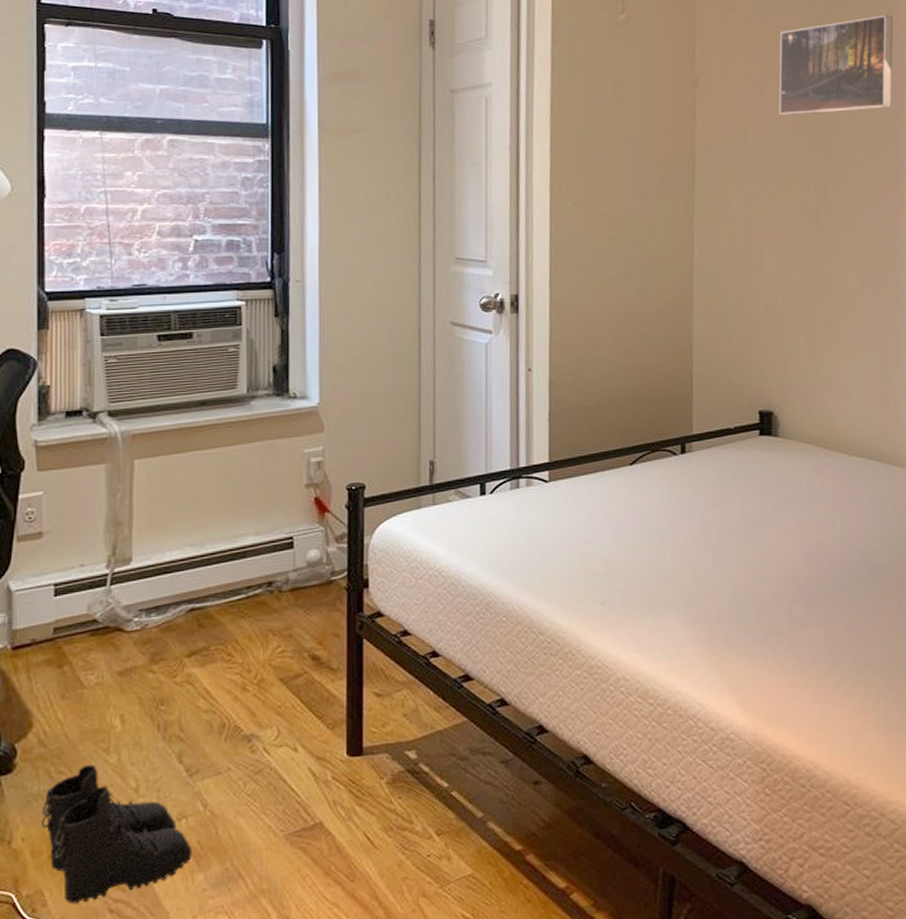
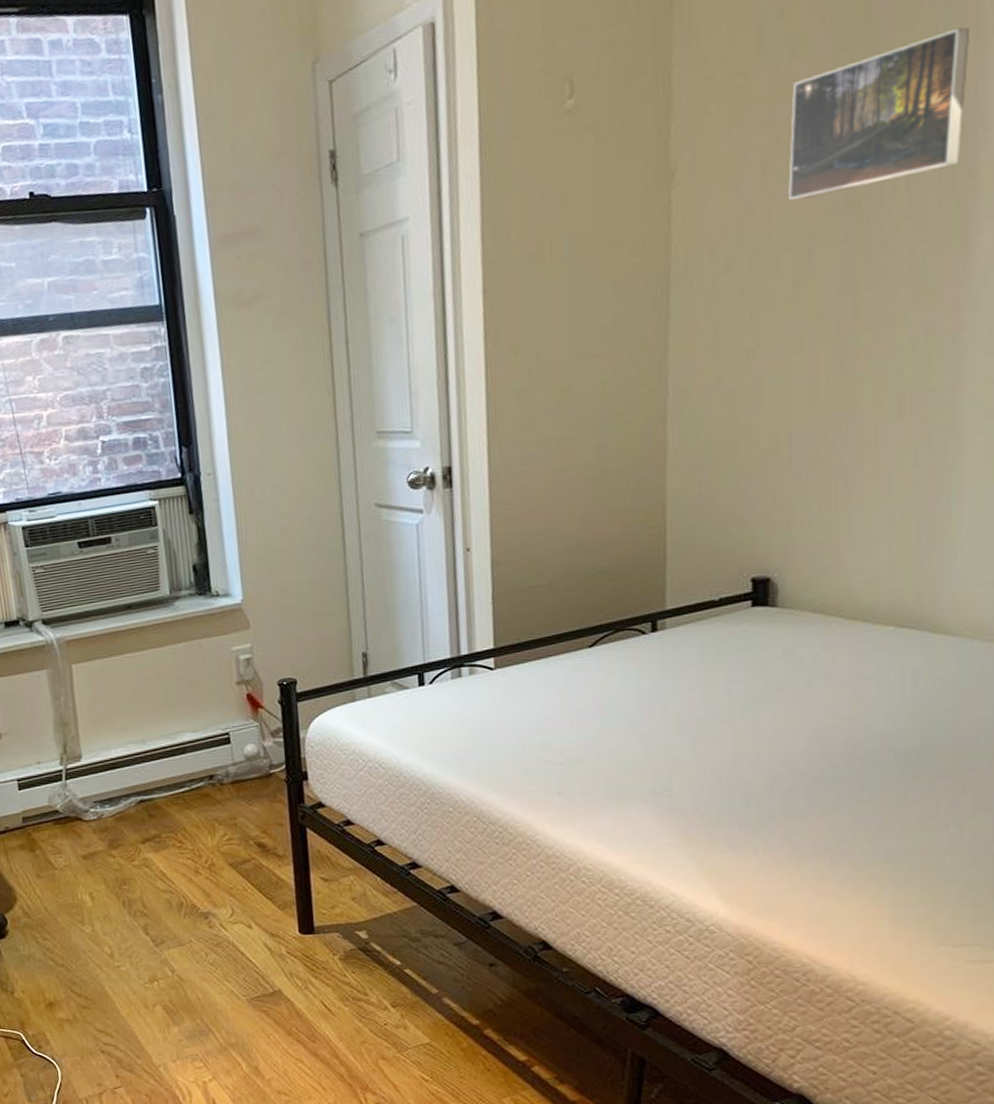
boots: present [41,764,193,904] -> none [34,933,166,1044]

